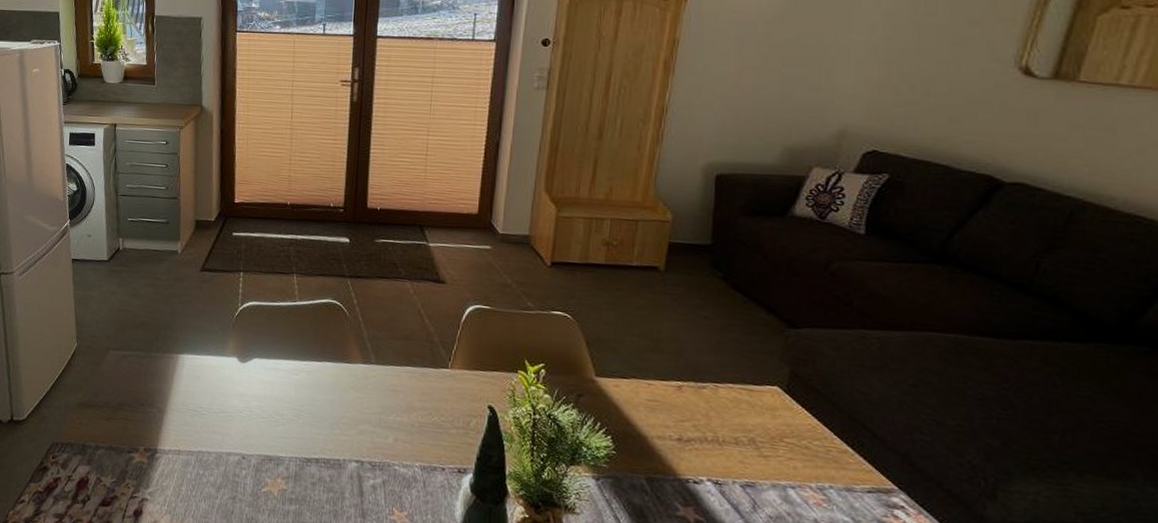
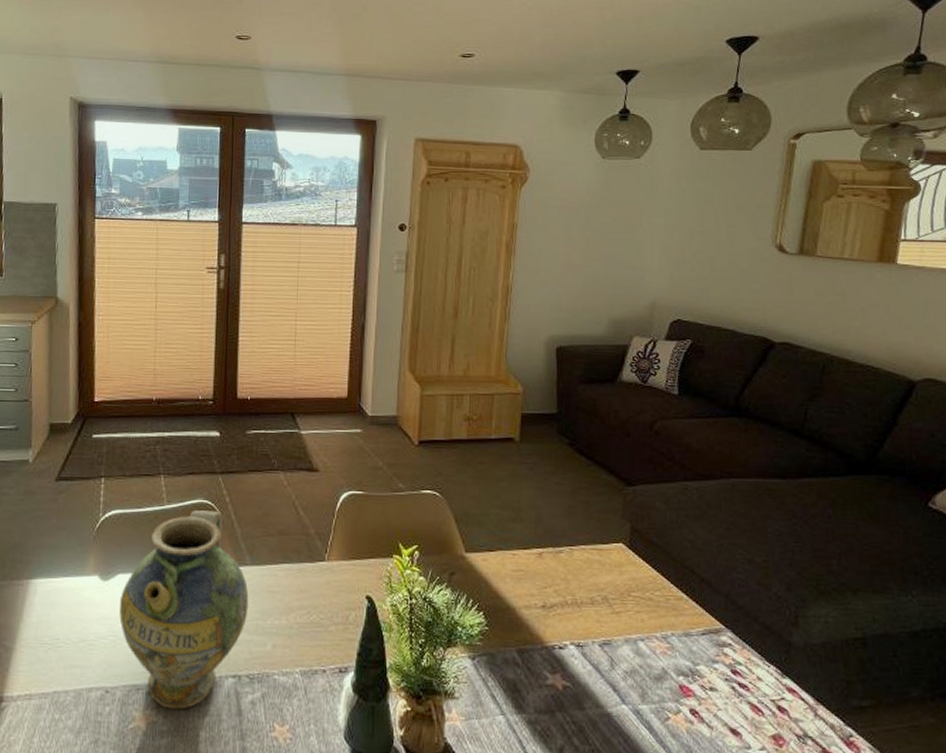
ceramic jug: none [255,308,373,483] -> present [119,510,249,710]

